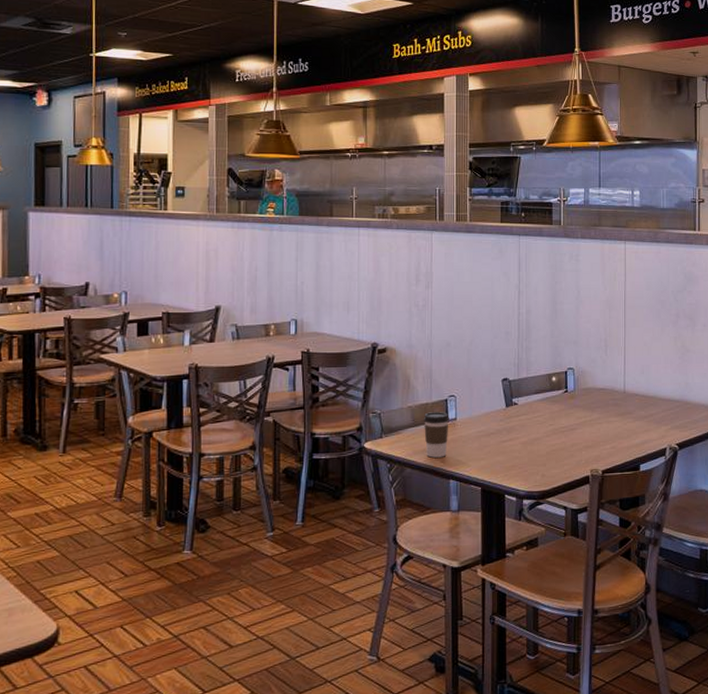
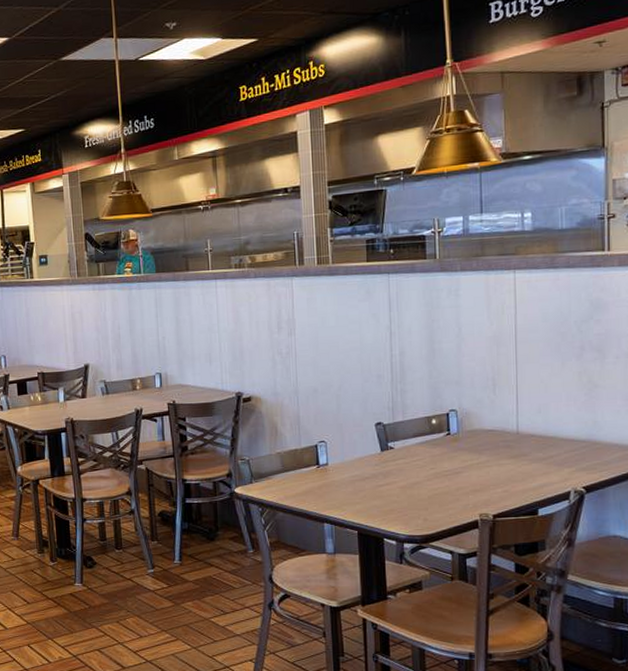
coffee cup: present [423,412,449,458] -> none [293,457,320,502]

